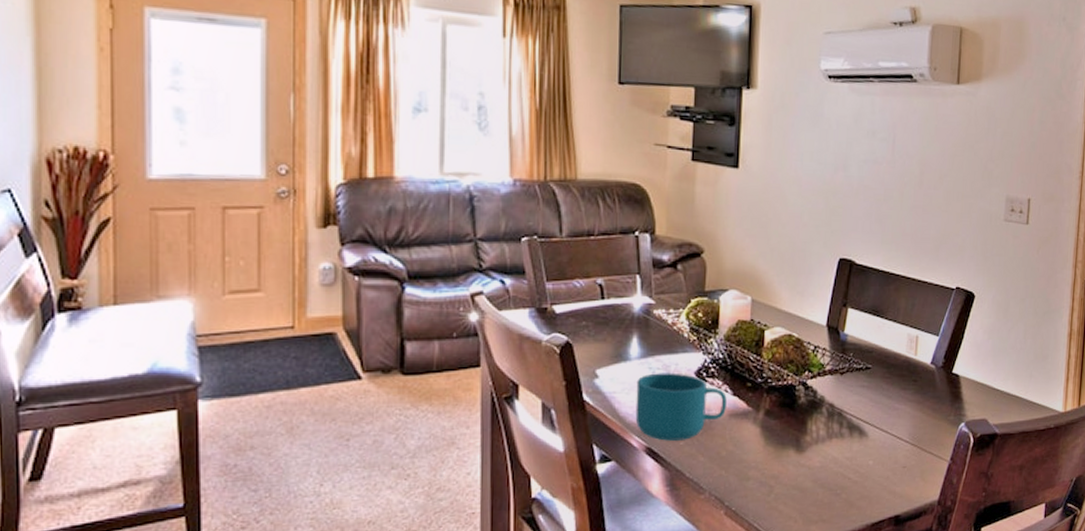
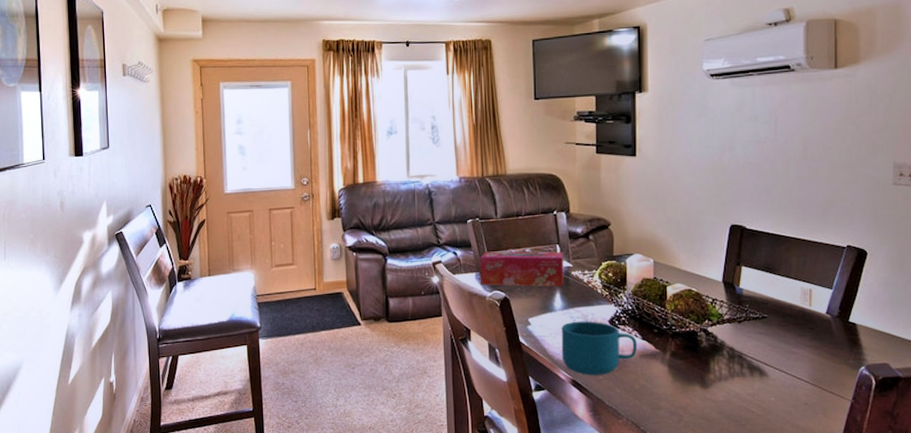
tissue box: none [536,281,644,328] -> present [480,251,564,287]

